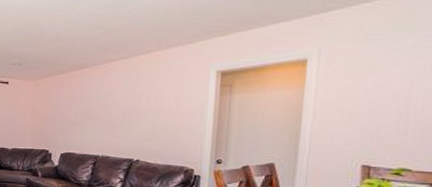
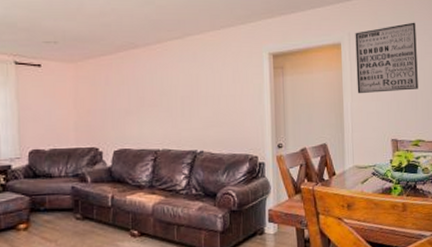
wall art: none [322,32,422,115] -> present [355,22,418,94]

